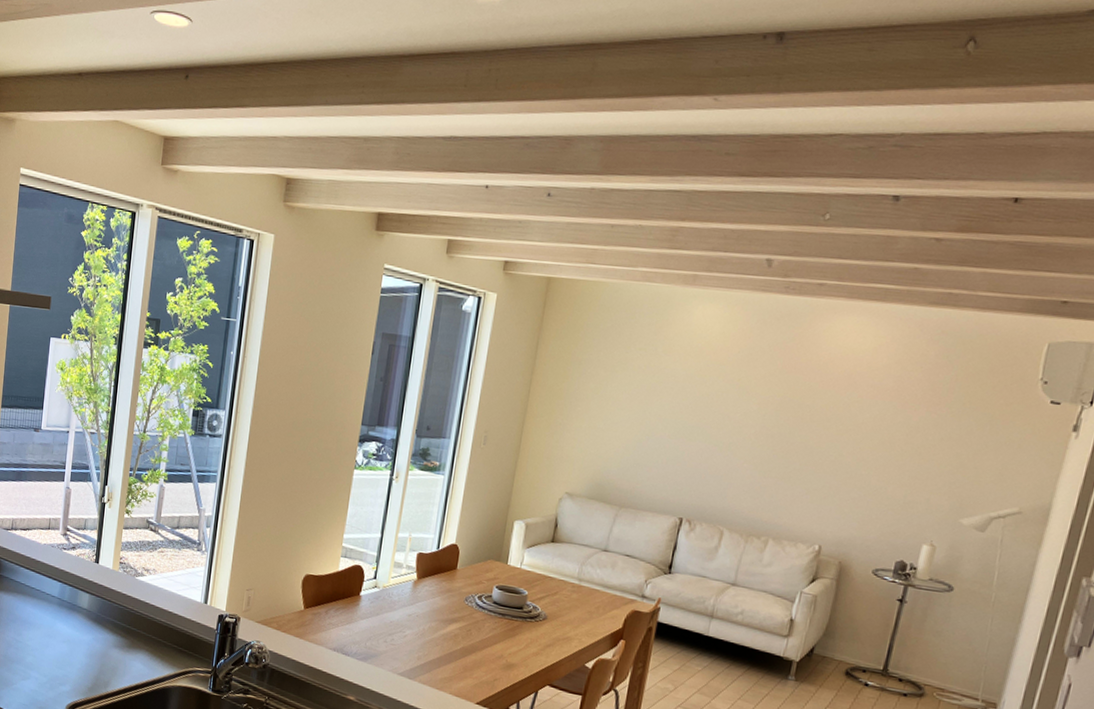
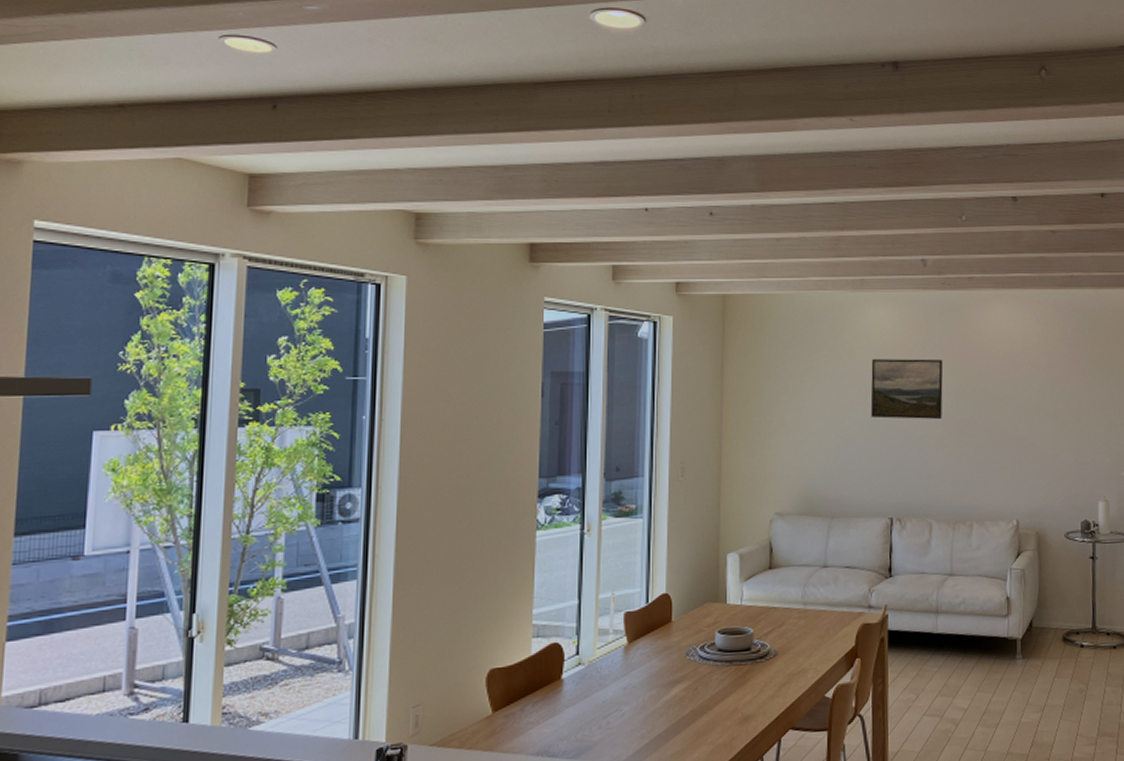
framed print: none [678,359,770,430] -> present [870,359,943,420]

